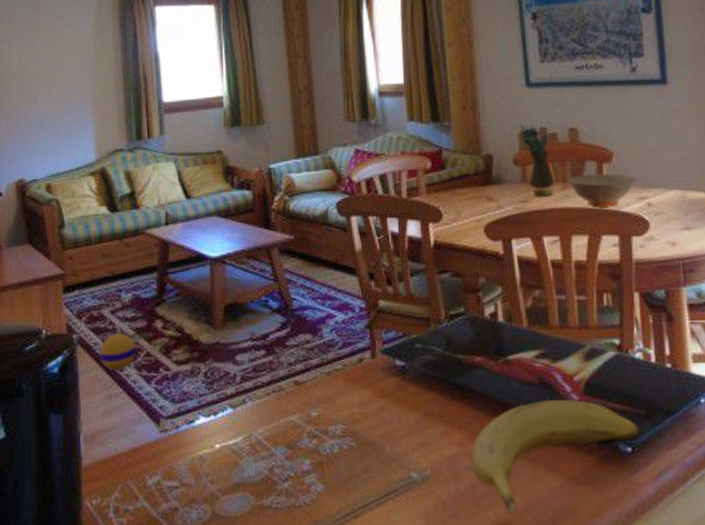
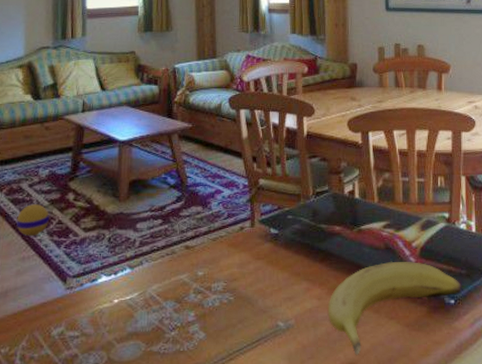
vase: present [520,125,555,198] -> none [380,41,405,99]
dish: present [567,173,636,208] -> none [414,82,467,109]

